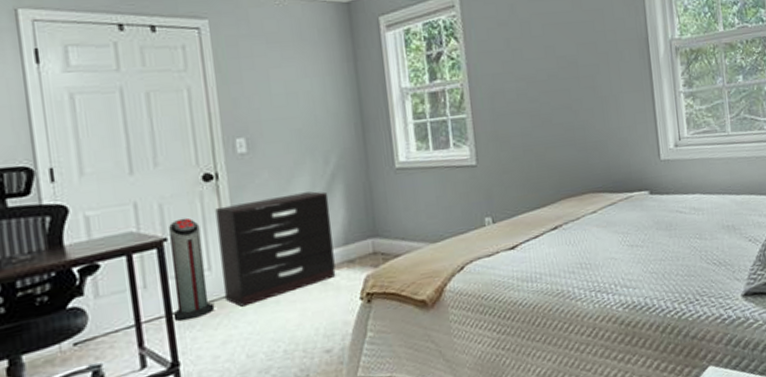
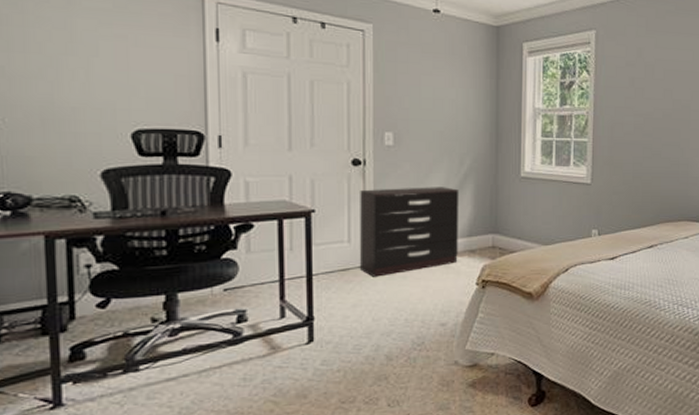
air purifier: present [169,217,215,321] -> none [313,194,350,283]

